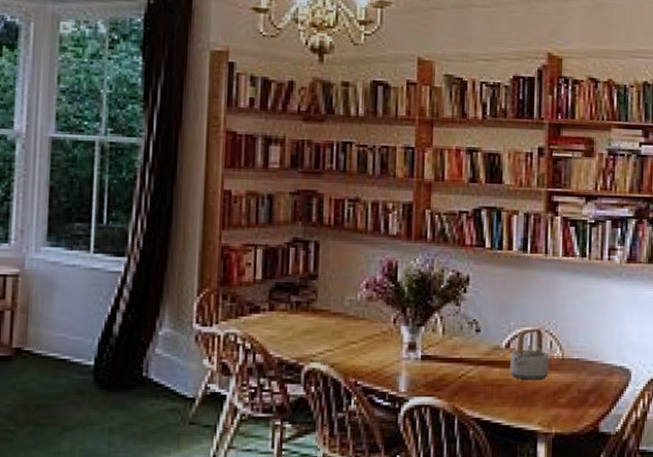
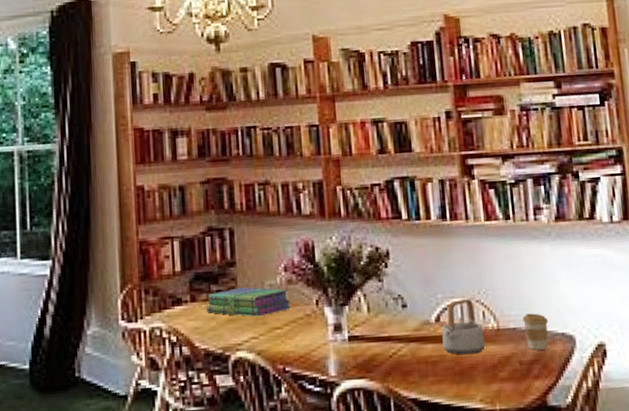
stack of books: none [283,301,368,330] -> present [206,287,290,317]
coffee cup: none [586,346,609,380] -> present [523,313,549,350]

